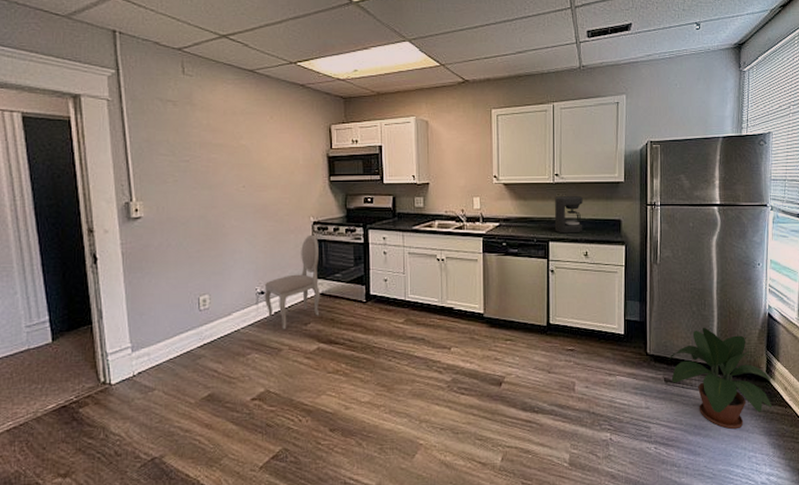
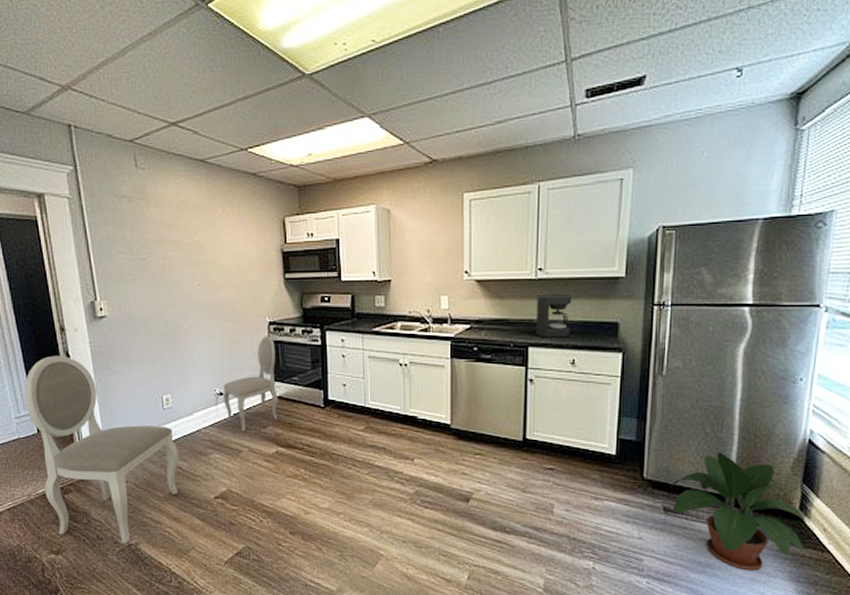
dining chair: none [39,258,213,458] -> present [24,355,178,544]

